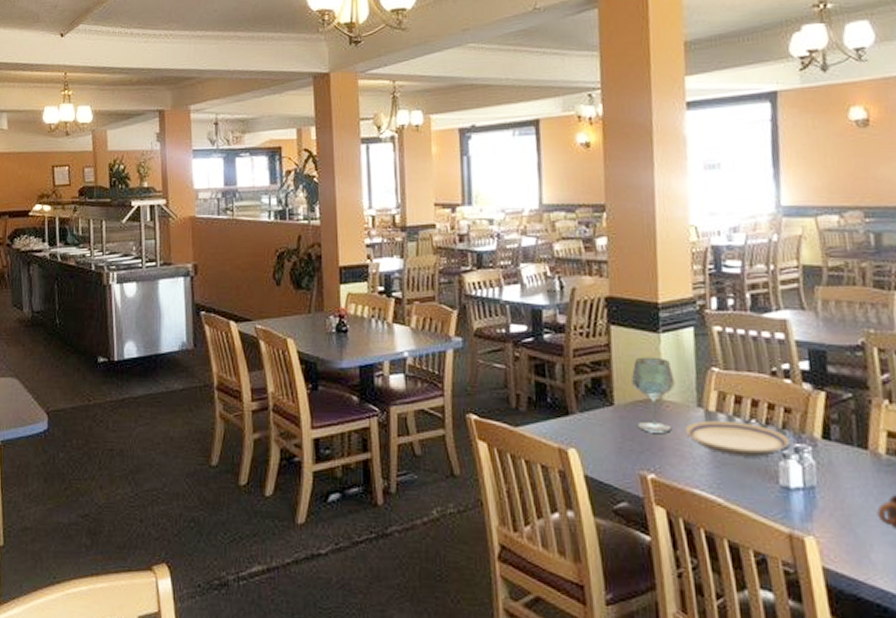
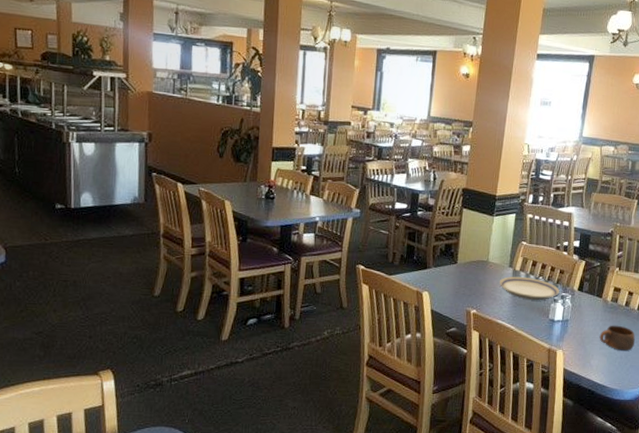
wine glass: present [631,357,675,433] -> none [470,232,498,283]

